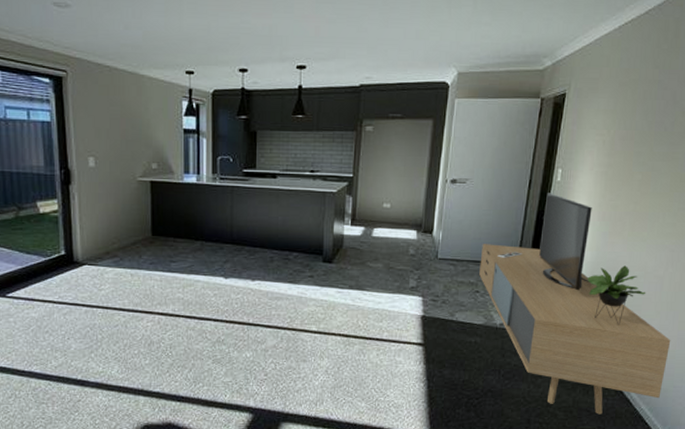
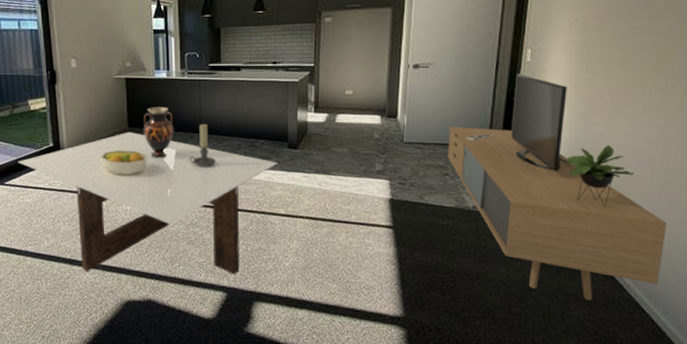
dining table: none [23,240,312,395] -> present [18,131,278,275]
fruit bowl: none [119,261,172,288] -> present [100,150,147,175]
vase: none [168,214,202,270] -> present [143,107,174,158]
candle holder: none [218,234,246,280] -> present [189,124,216,166]

